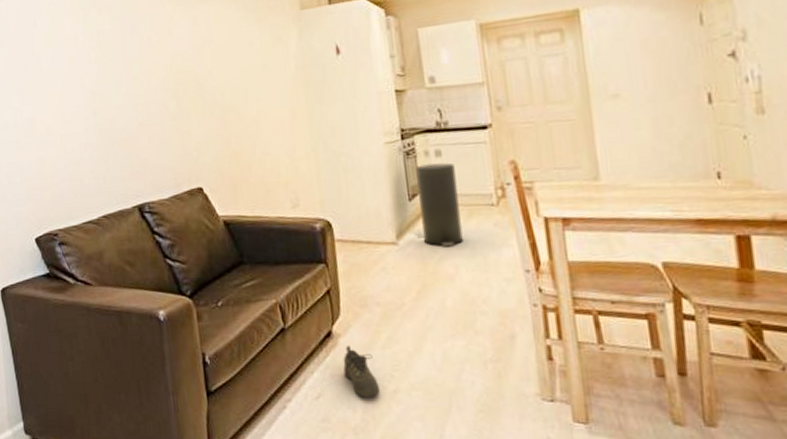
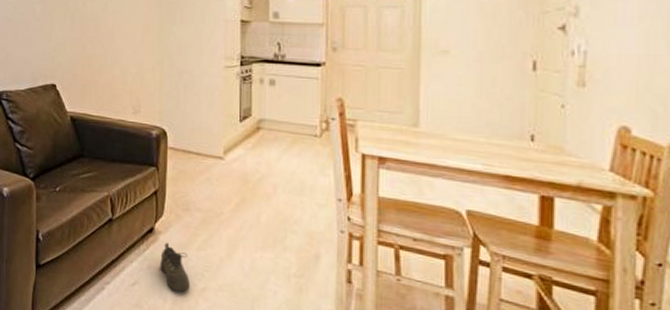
pedal bin: present [416,162,463,247] -> none [249,91,286,168]

